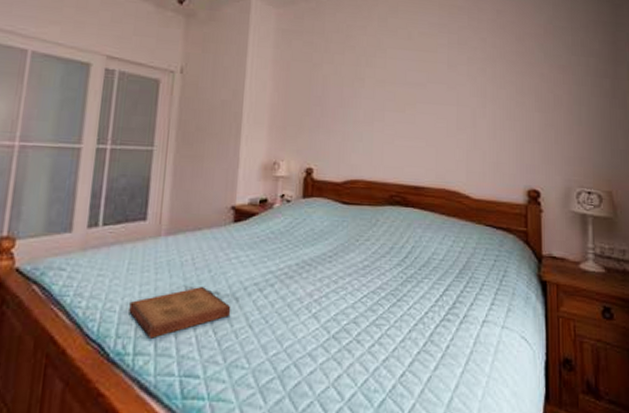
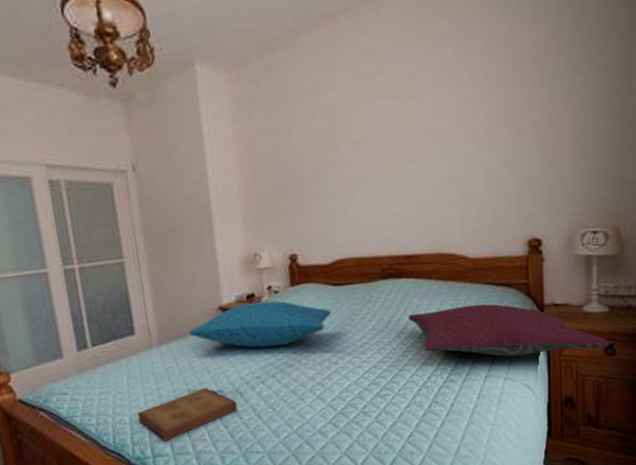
pillow: none [198,207,337,255] -> present [189,300,331,348]
pillow: none [410,243,607,309] -> present [408,304,610,357]

